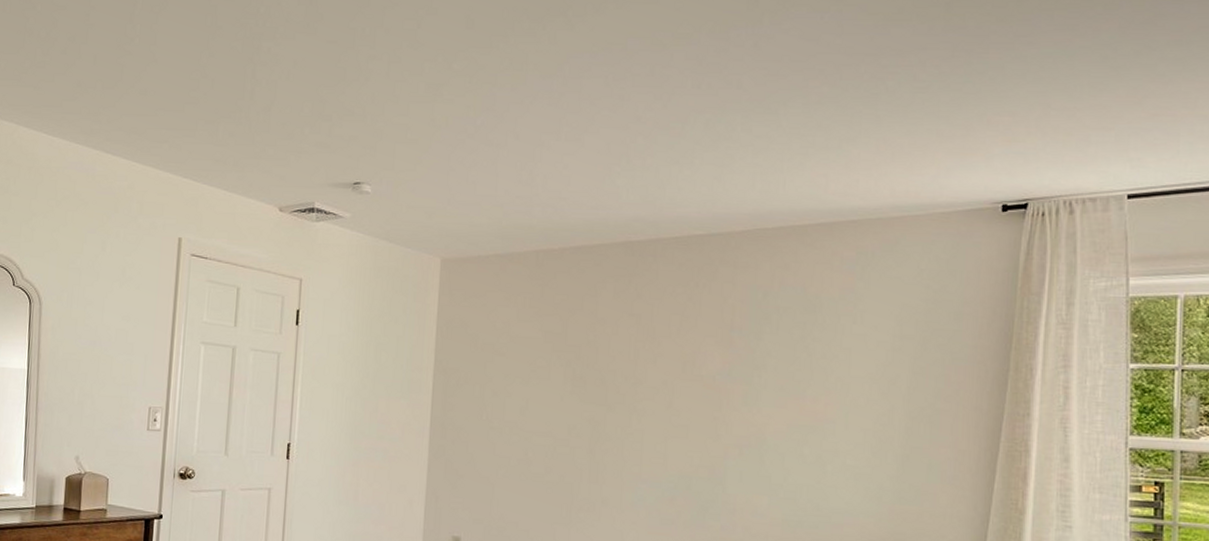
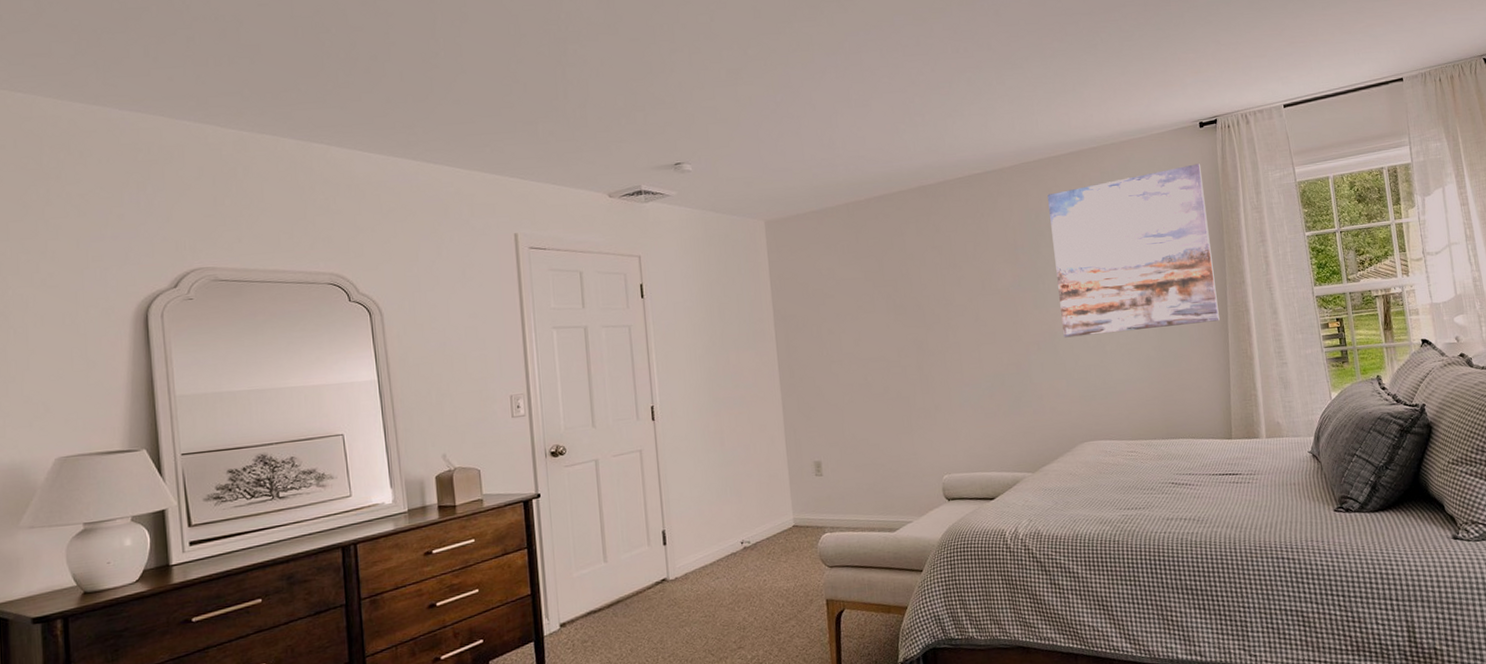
wall art: none [775,256,994,458] -> present [1047,163,1220,338]

